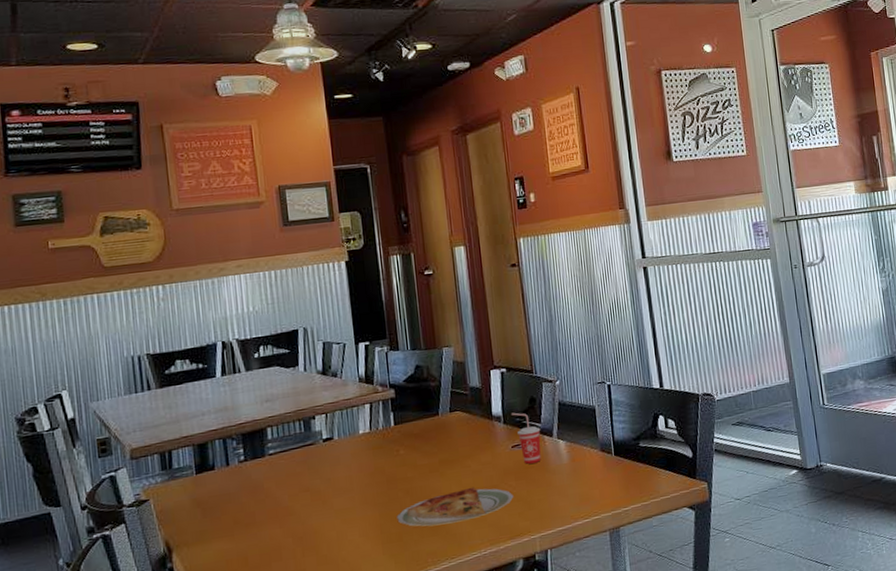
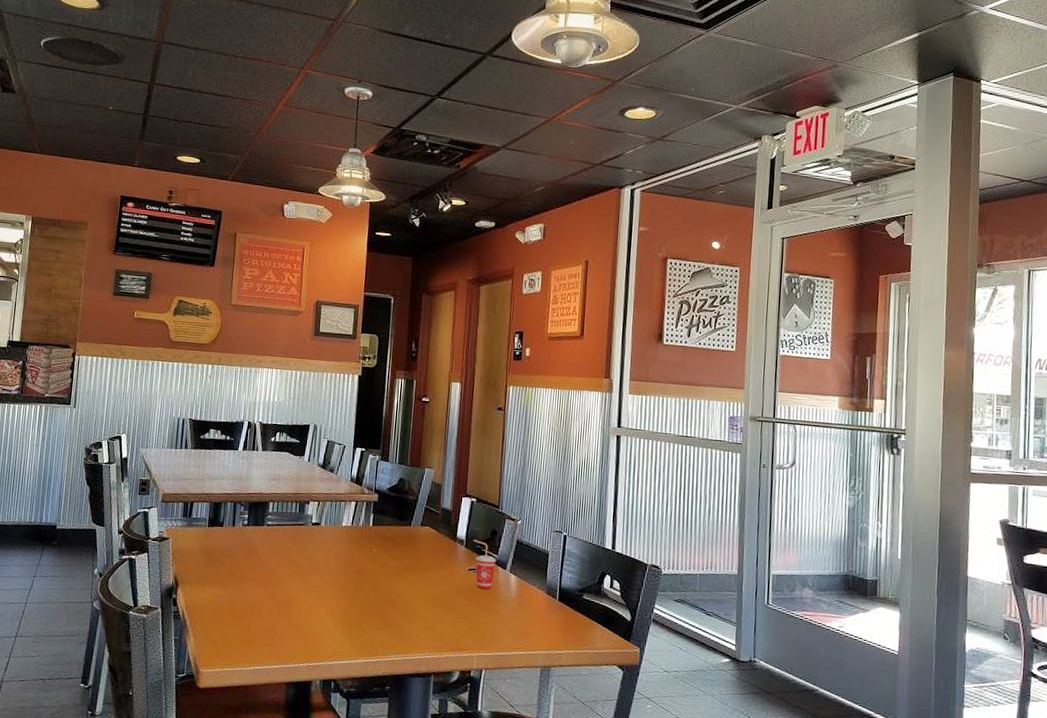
pizza slice: present [397,487,514,527] -> none [359,596,462,624]

